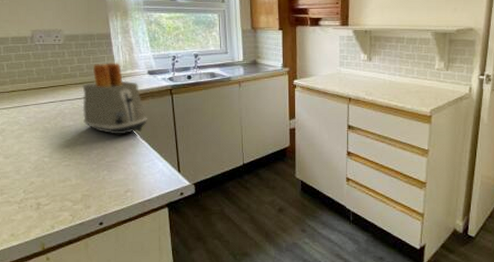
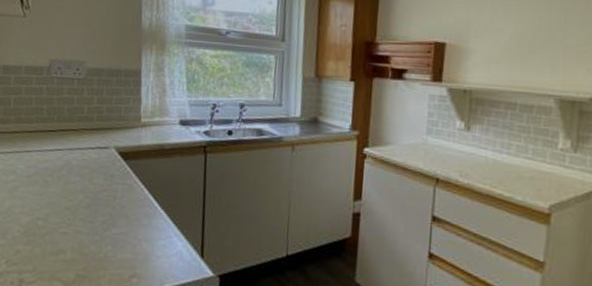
toaster: present [82,63,147,135] -> none [92,106,171,200]

